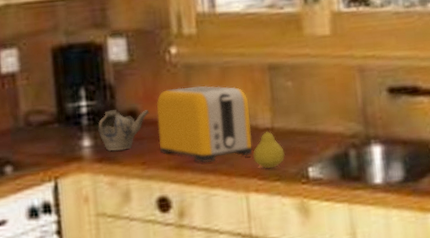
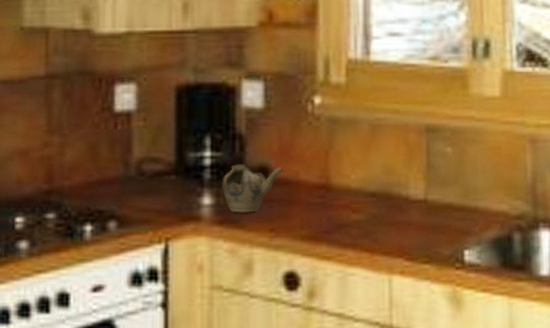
toaster: present [156,85,253,163] -> none [291,144,401,235]
fruit: present [253,126,285,169] -> none [401,198,438,248]

